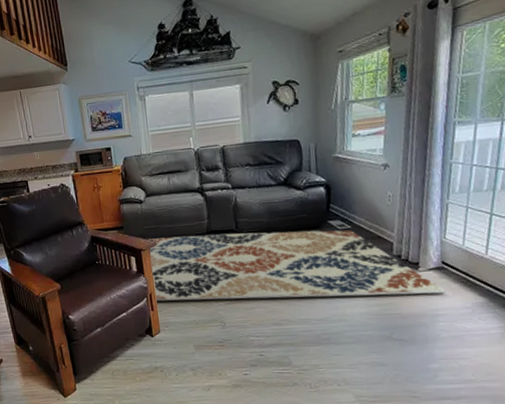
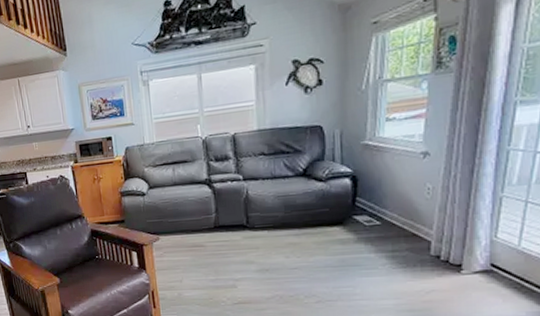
rug: present [148,230,446,302] -> none [151,226,495,301]

